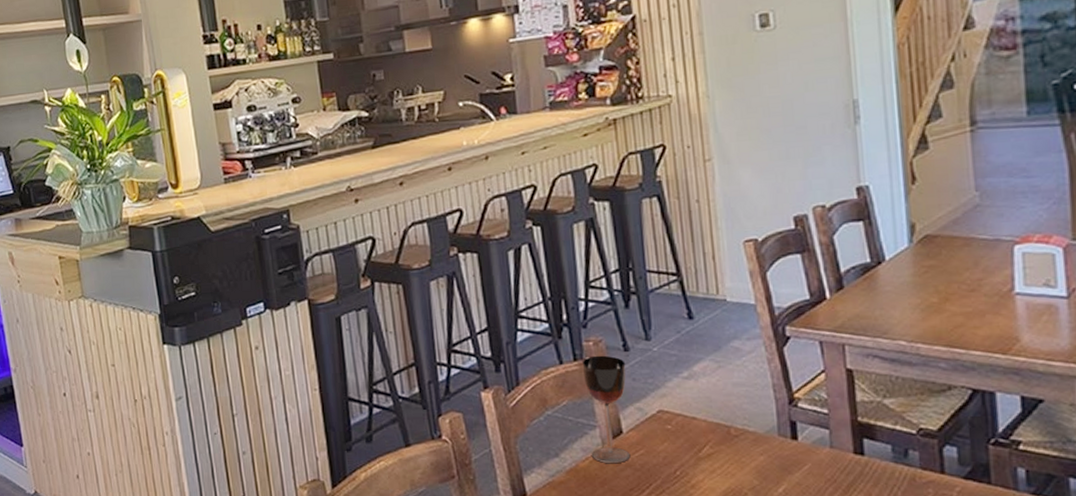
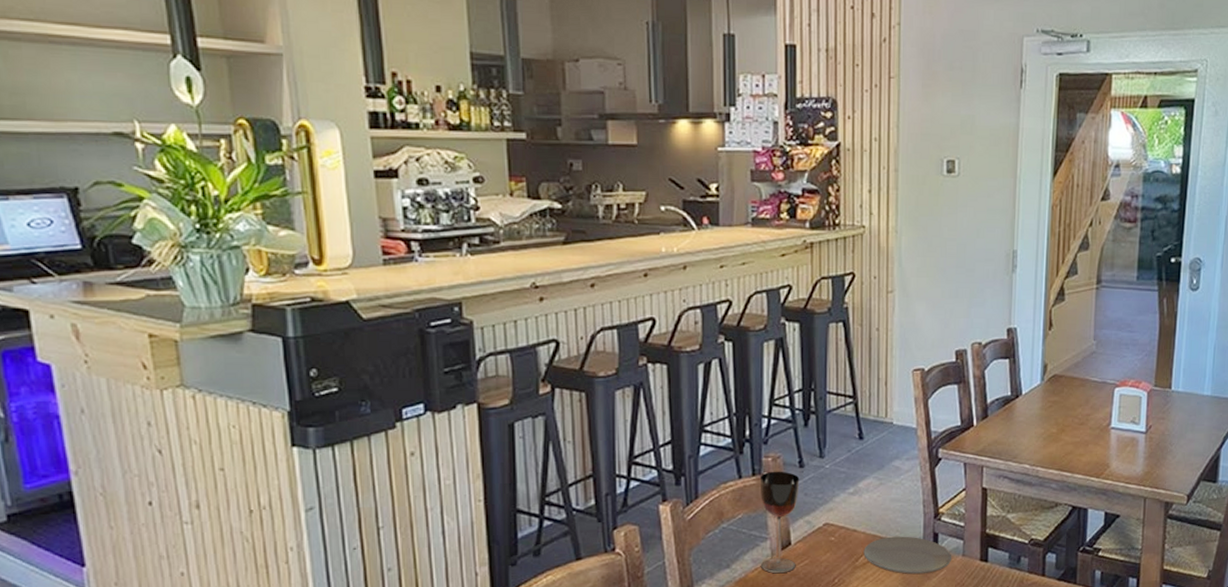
plate: none [706,424,817,468] -> present [863,536,952,575]

